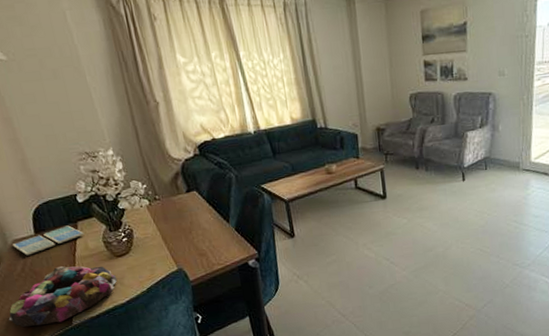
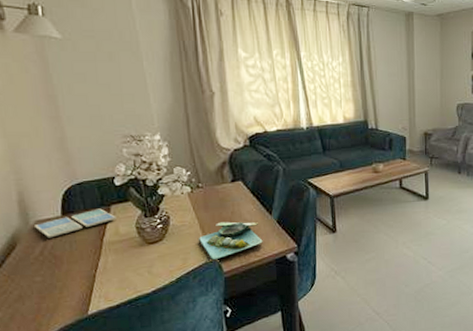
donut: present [8,266,118,327] -> none [15,251,146,315]
platter: none [161,231,224,270] -> present [198,222,263,261]

